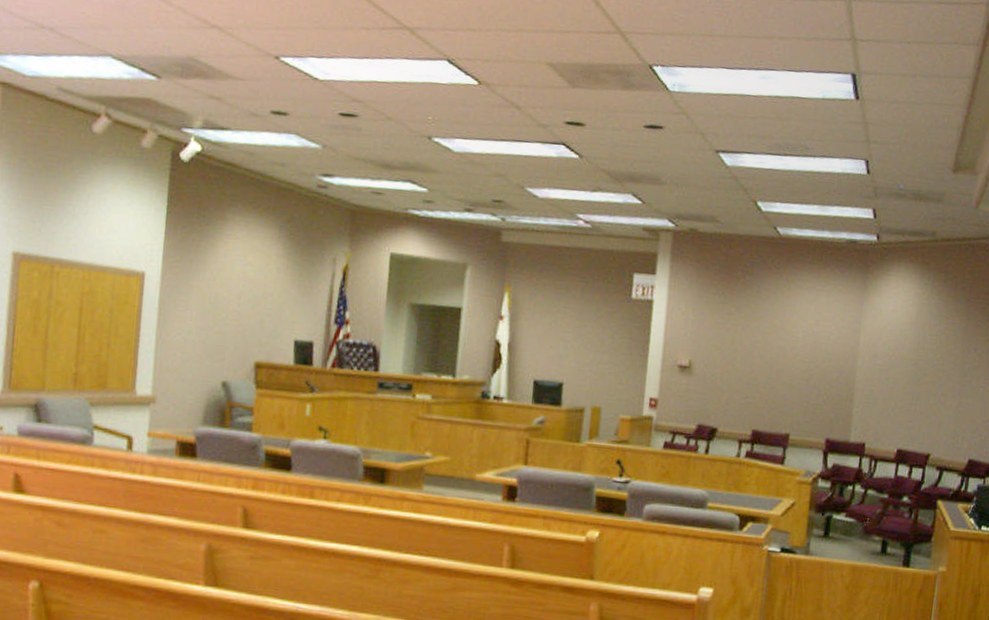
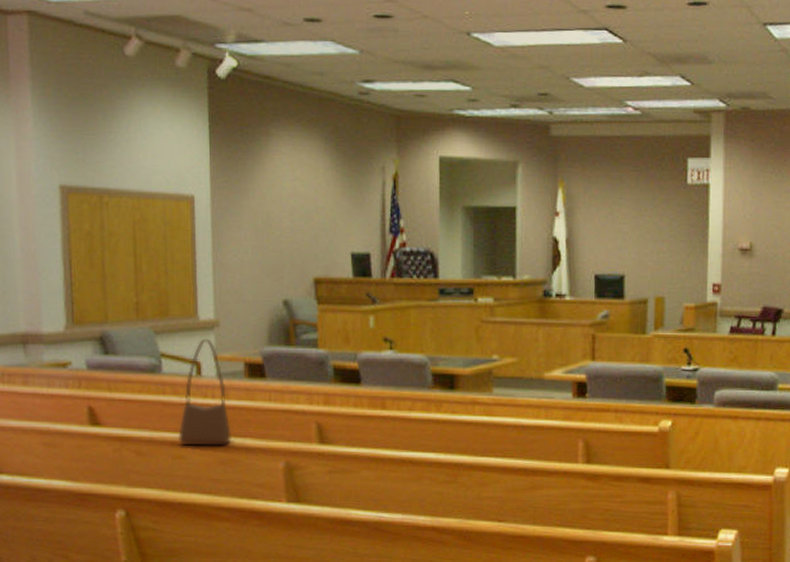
shoulder bag: none [102,413,157,523] -> present [178,338,231,446]

